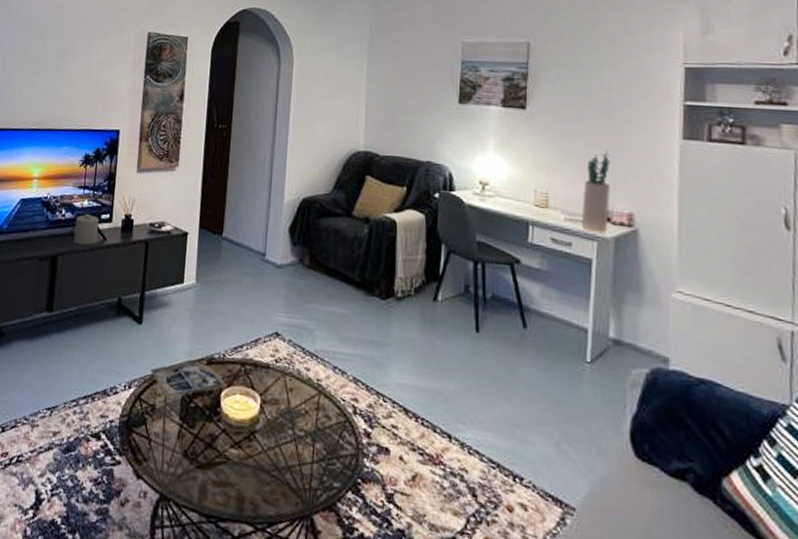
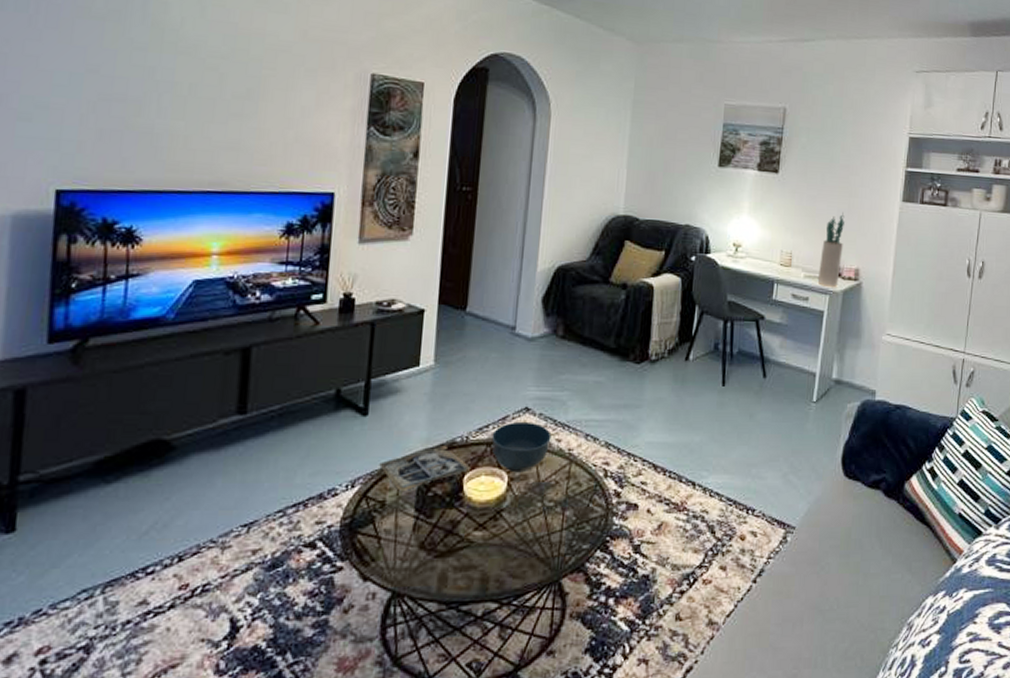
candle: present [73,213,99,246] -> none [273,294,309,333]
bowl: none [245,345,300,397] -> present [491,421,552,473]

